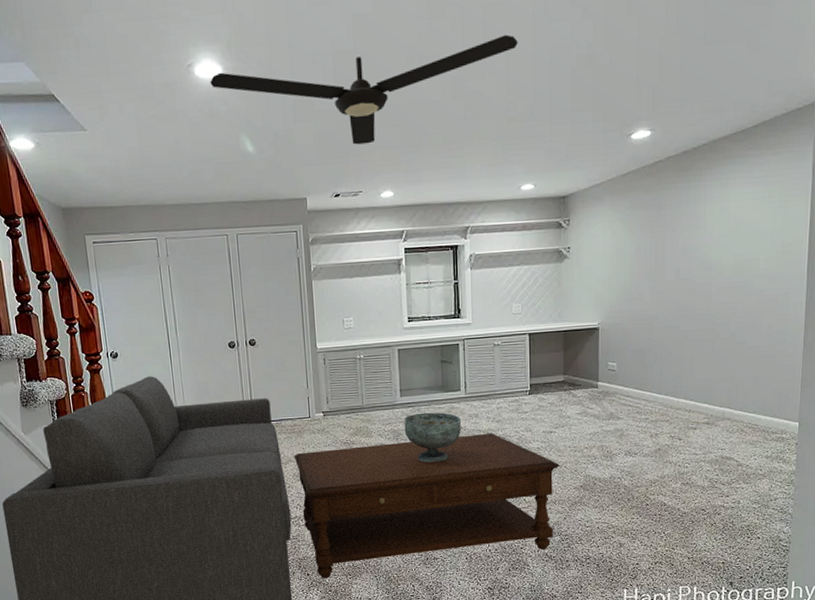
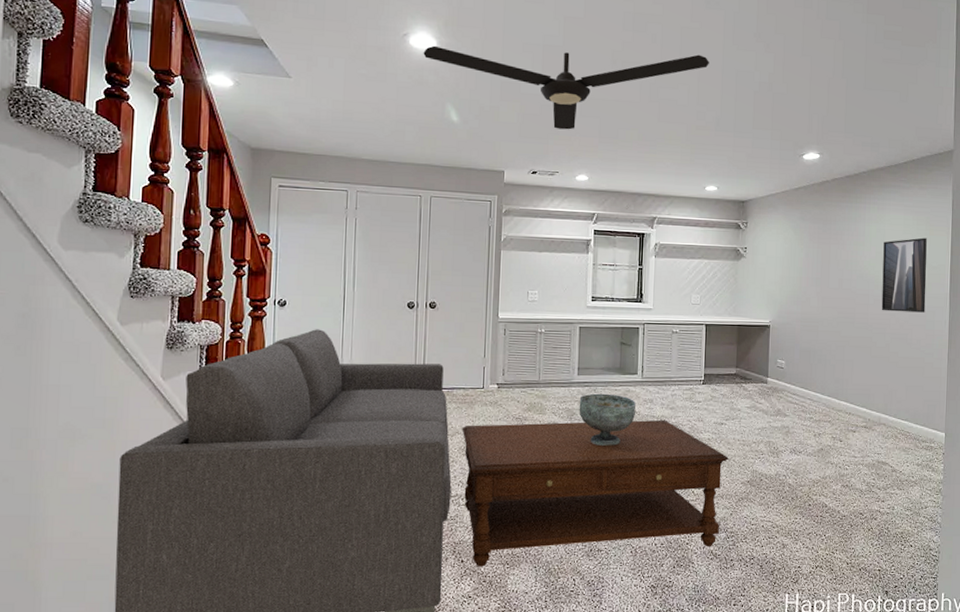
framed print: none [725,211,781,299] -> present [881,237,927,313]

